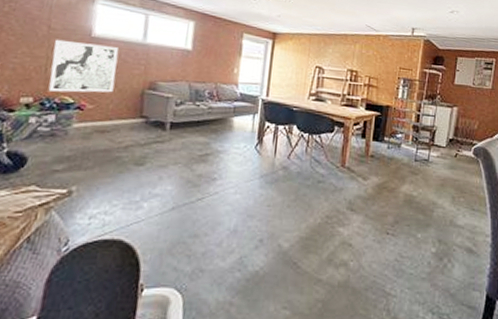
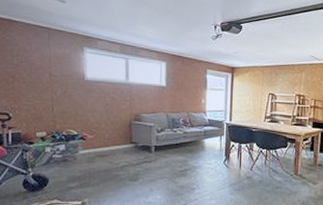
wall art: present [48,39,119,93] -> none [56,84,108,127]

